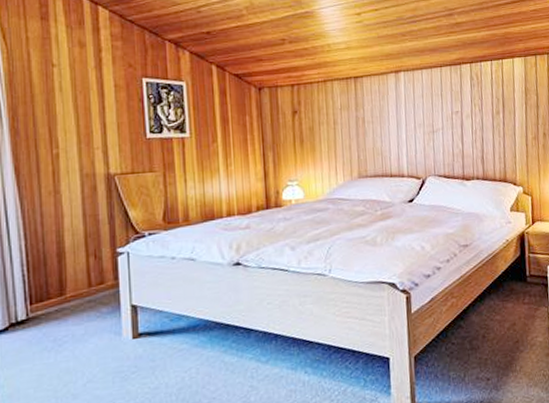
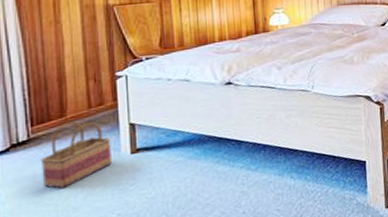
basket: none [39,300,112,374] -> present [40,121,112,189]

